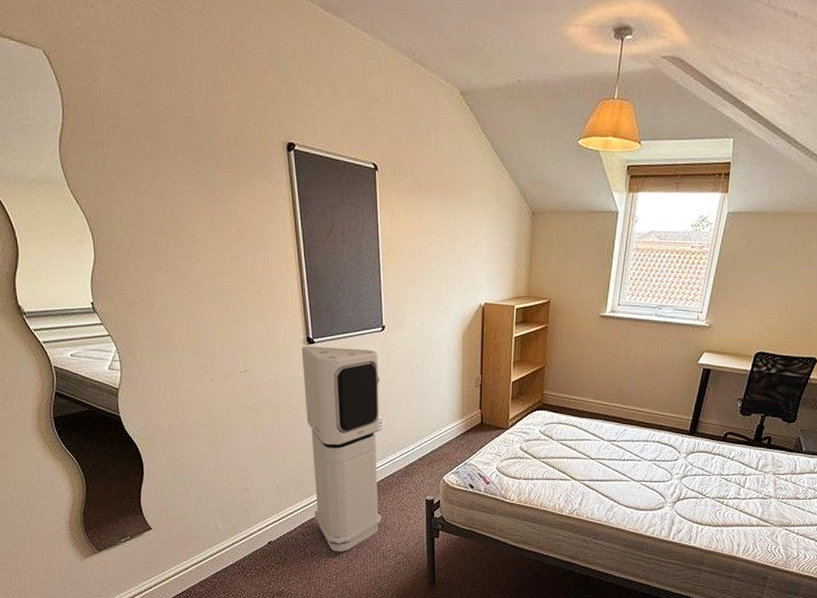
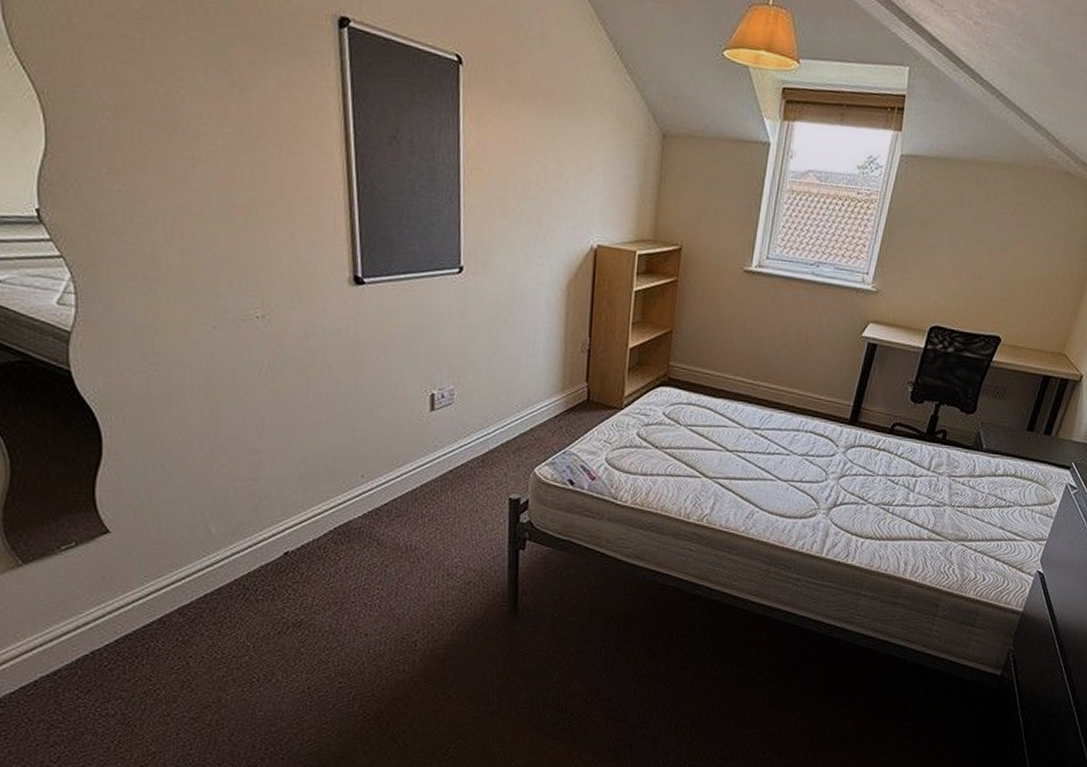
air purifier: present [301,345,382,552] -> none [345,286,454,568]

